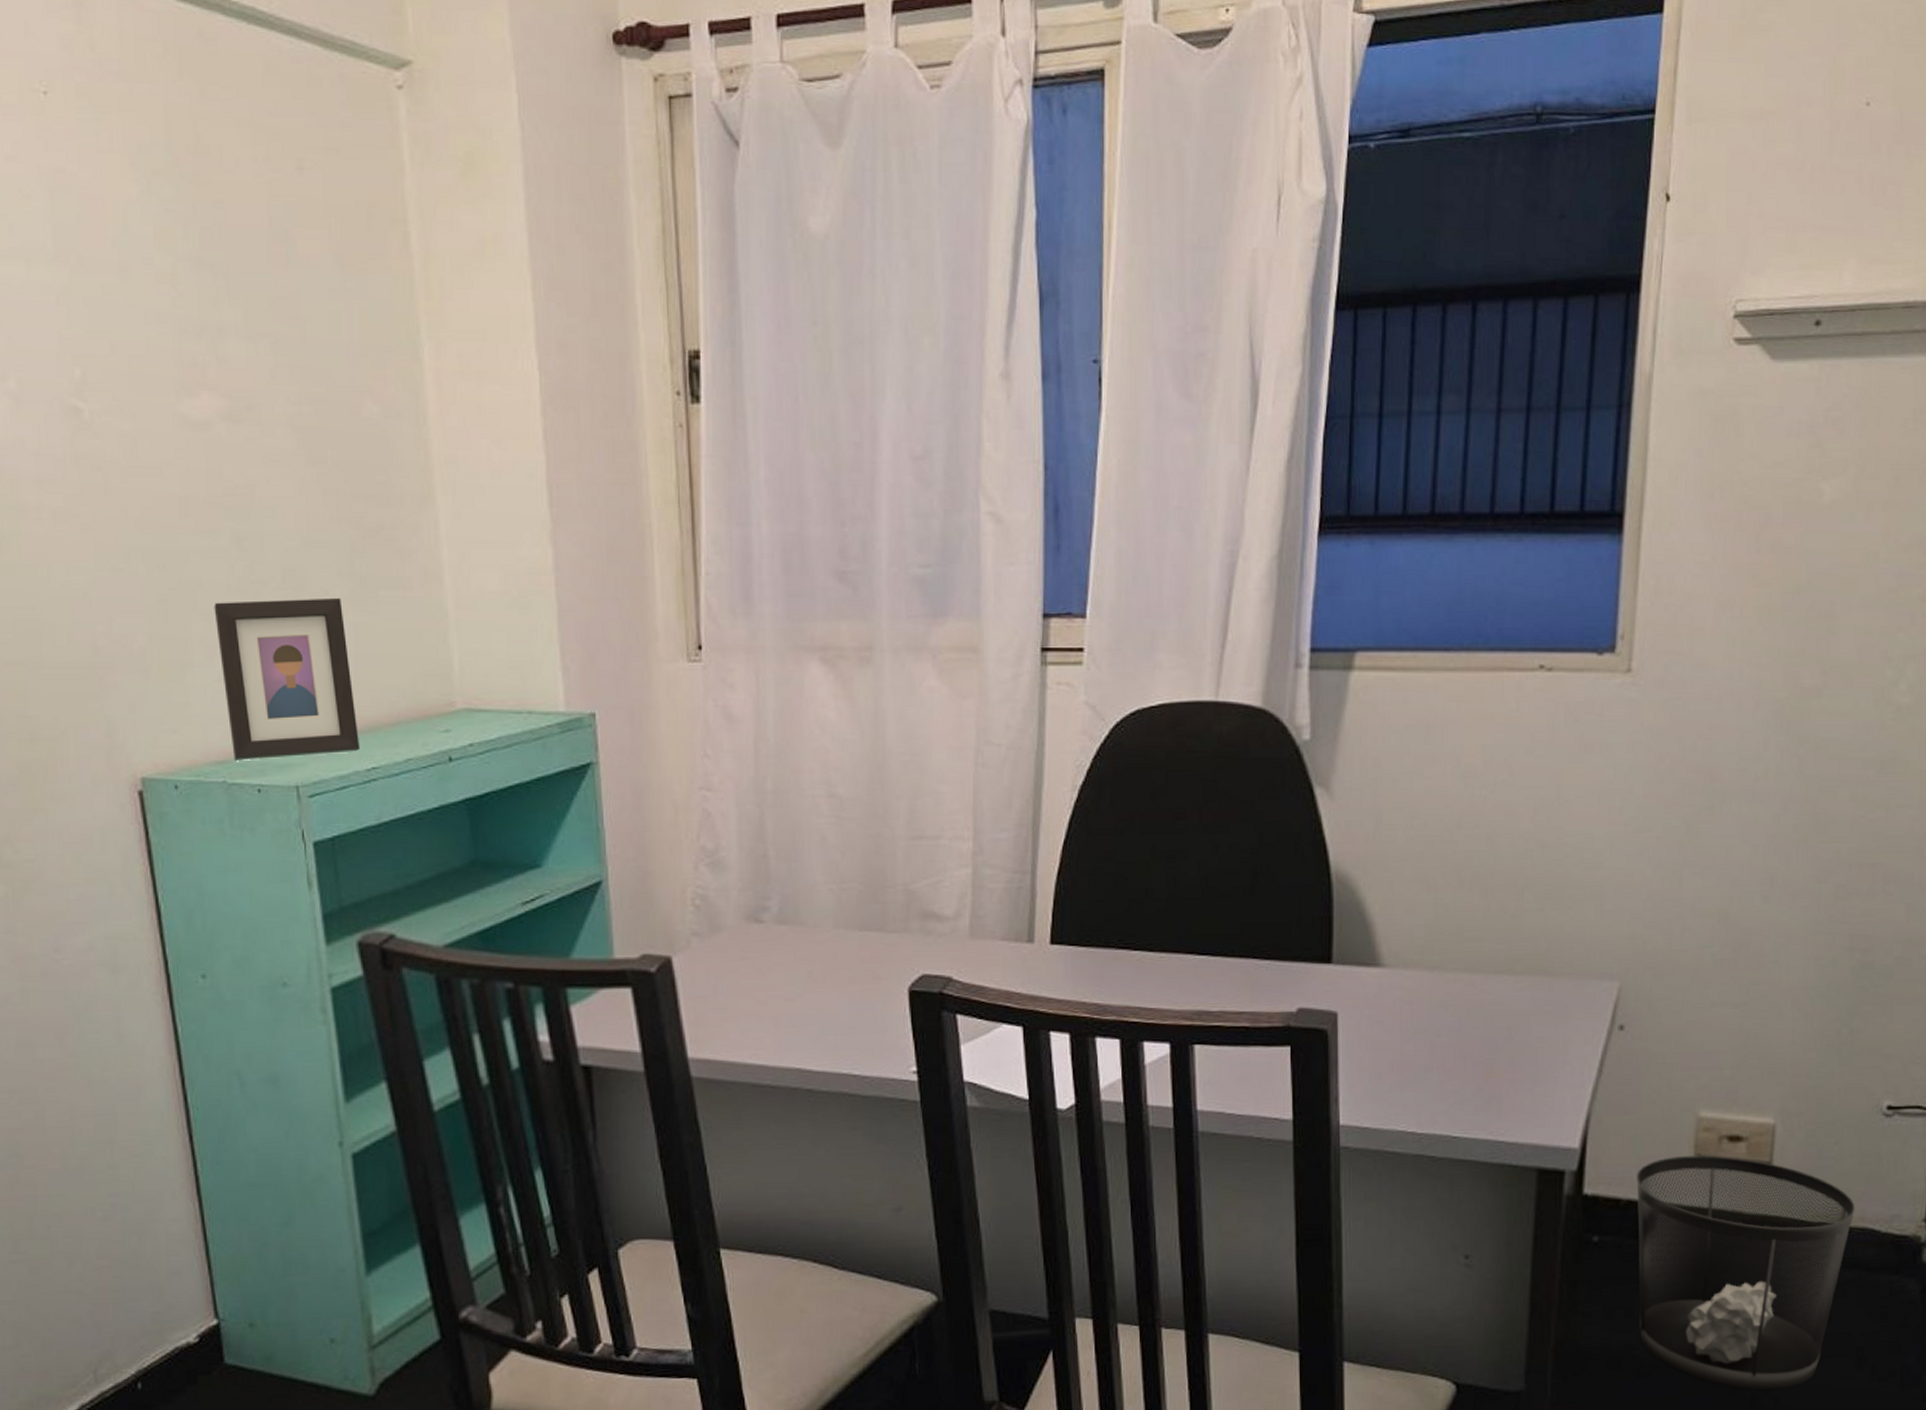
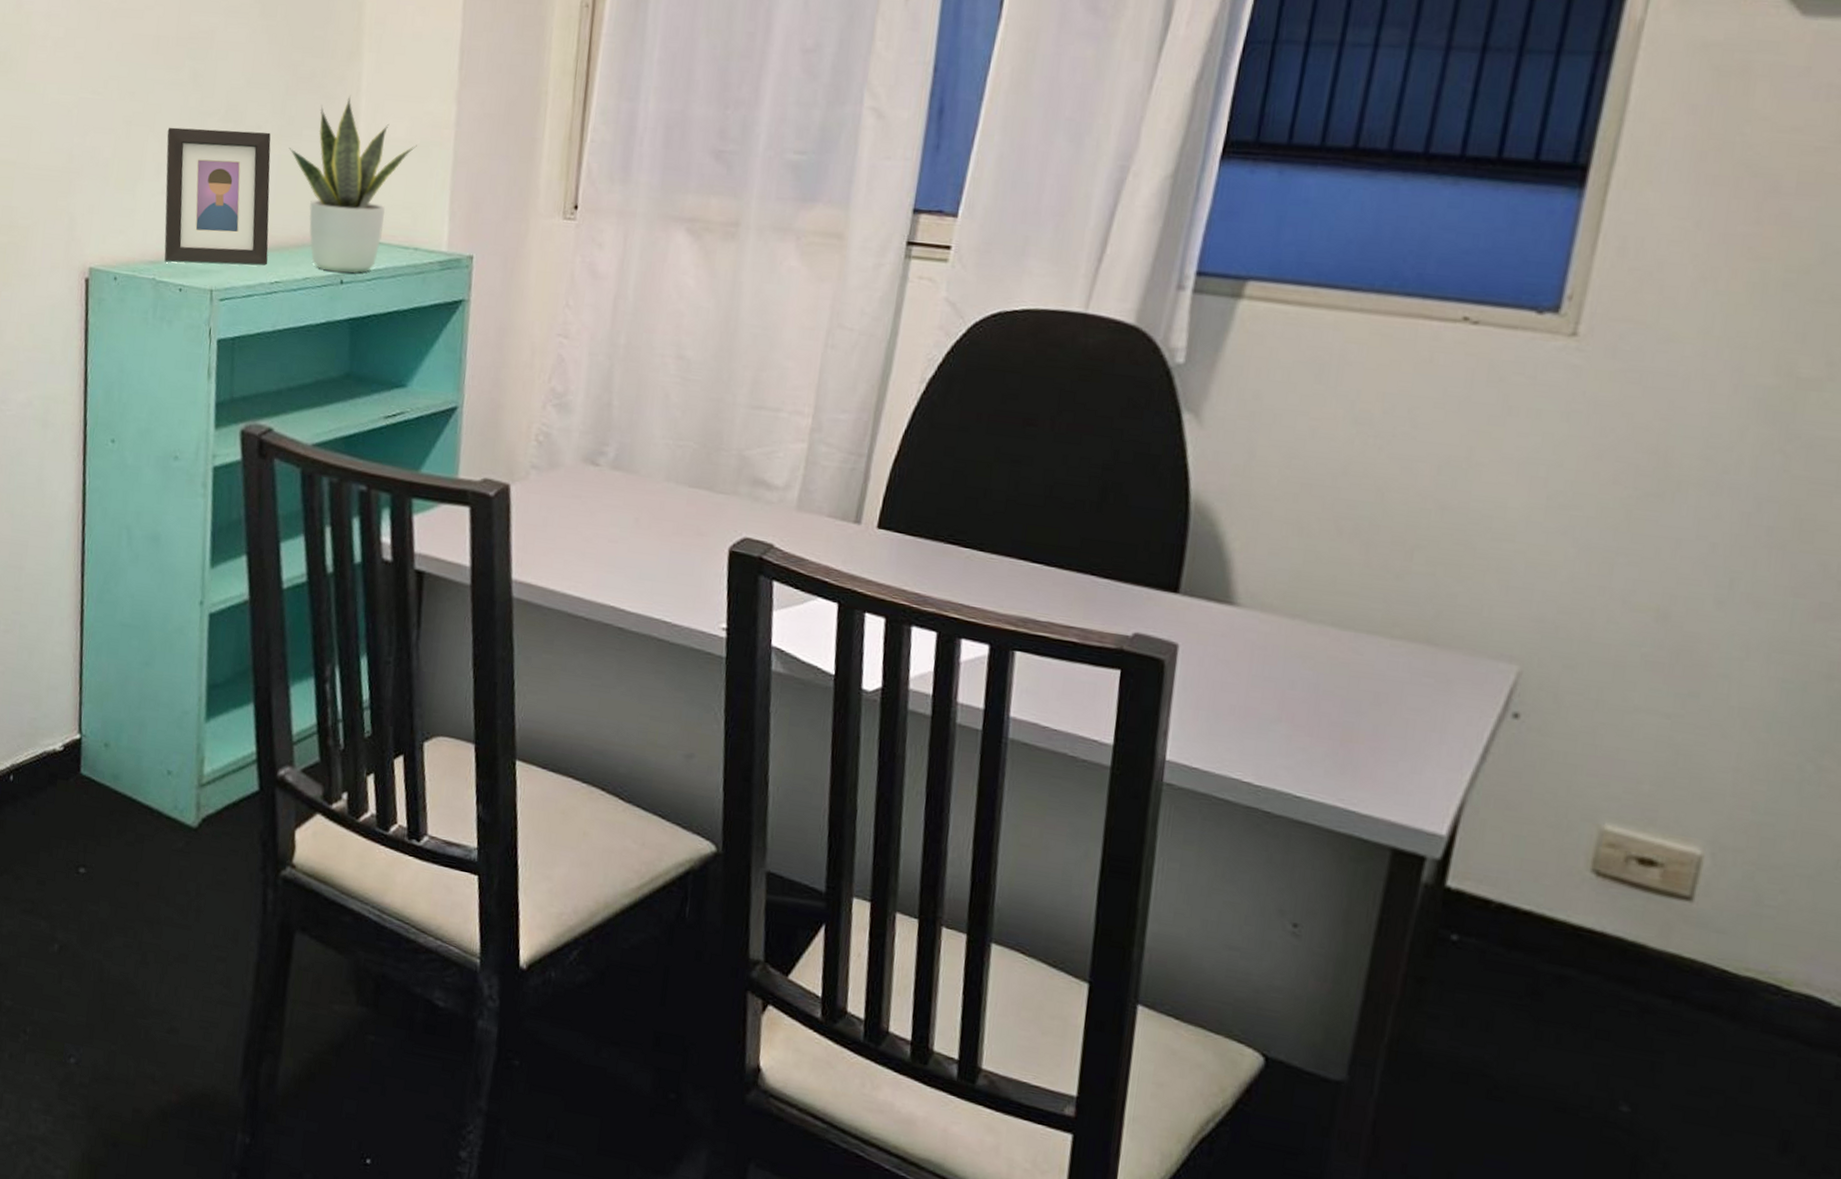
potted plant: none [365,546,514,748] -> present [289,95,417,274]
waste bin: present [1636,1155,1856,1390] -> none [1497,866,1801,1156]

